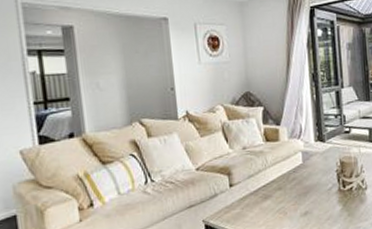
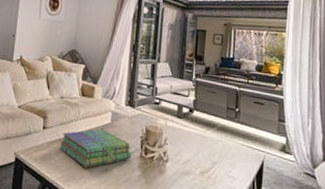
stack of books: none [251,172,330,216] -> present [59,129,132,168]

